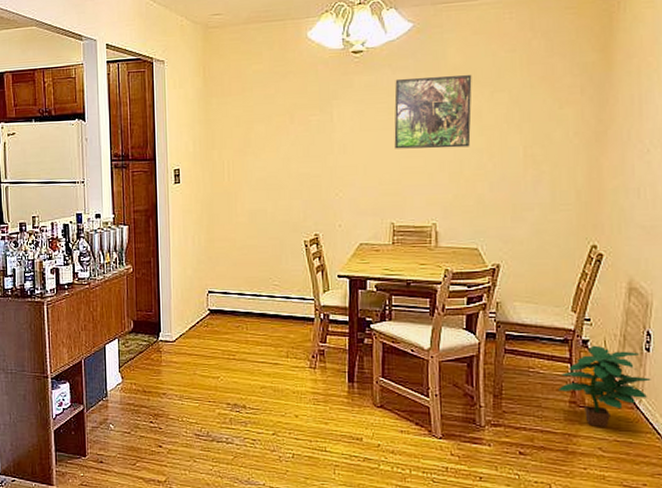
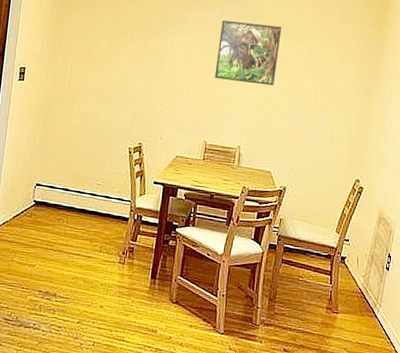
potted plant: present [558,345,651,427] -> none [319,261,388,331]

